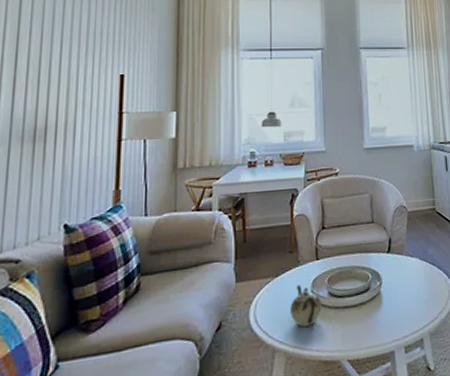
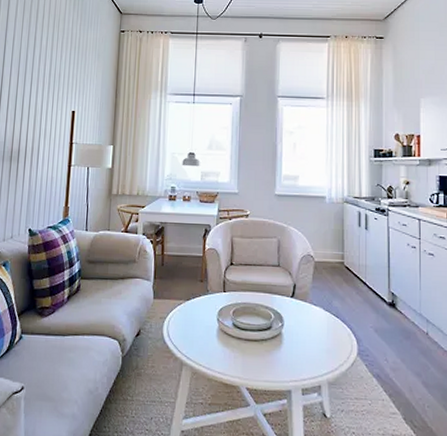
teapot: present [290,284,322,327] -> none [198,311,226,350]

